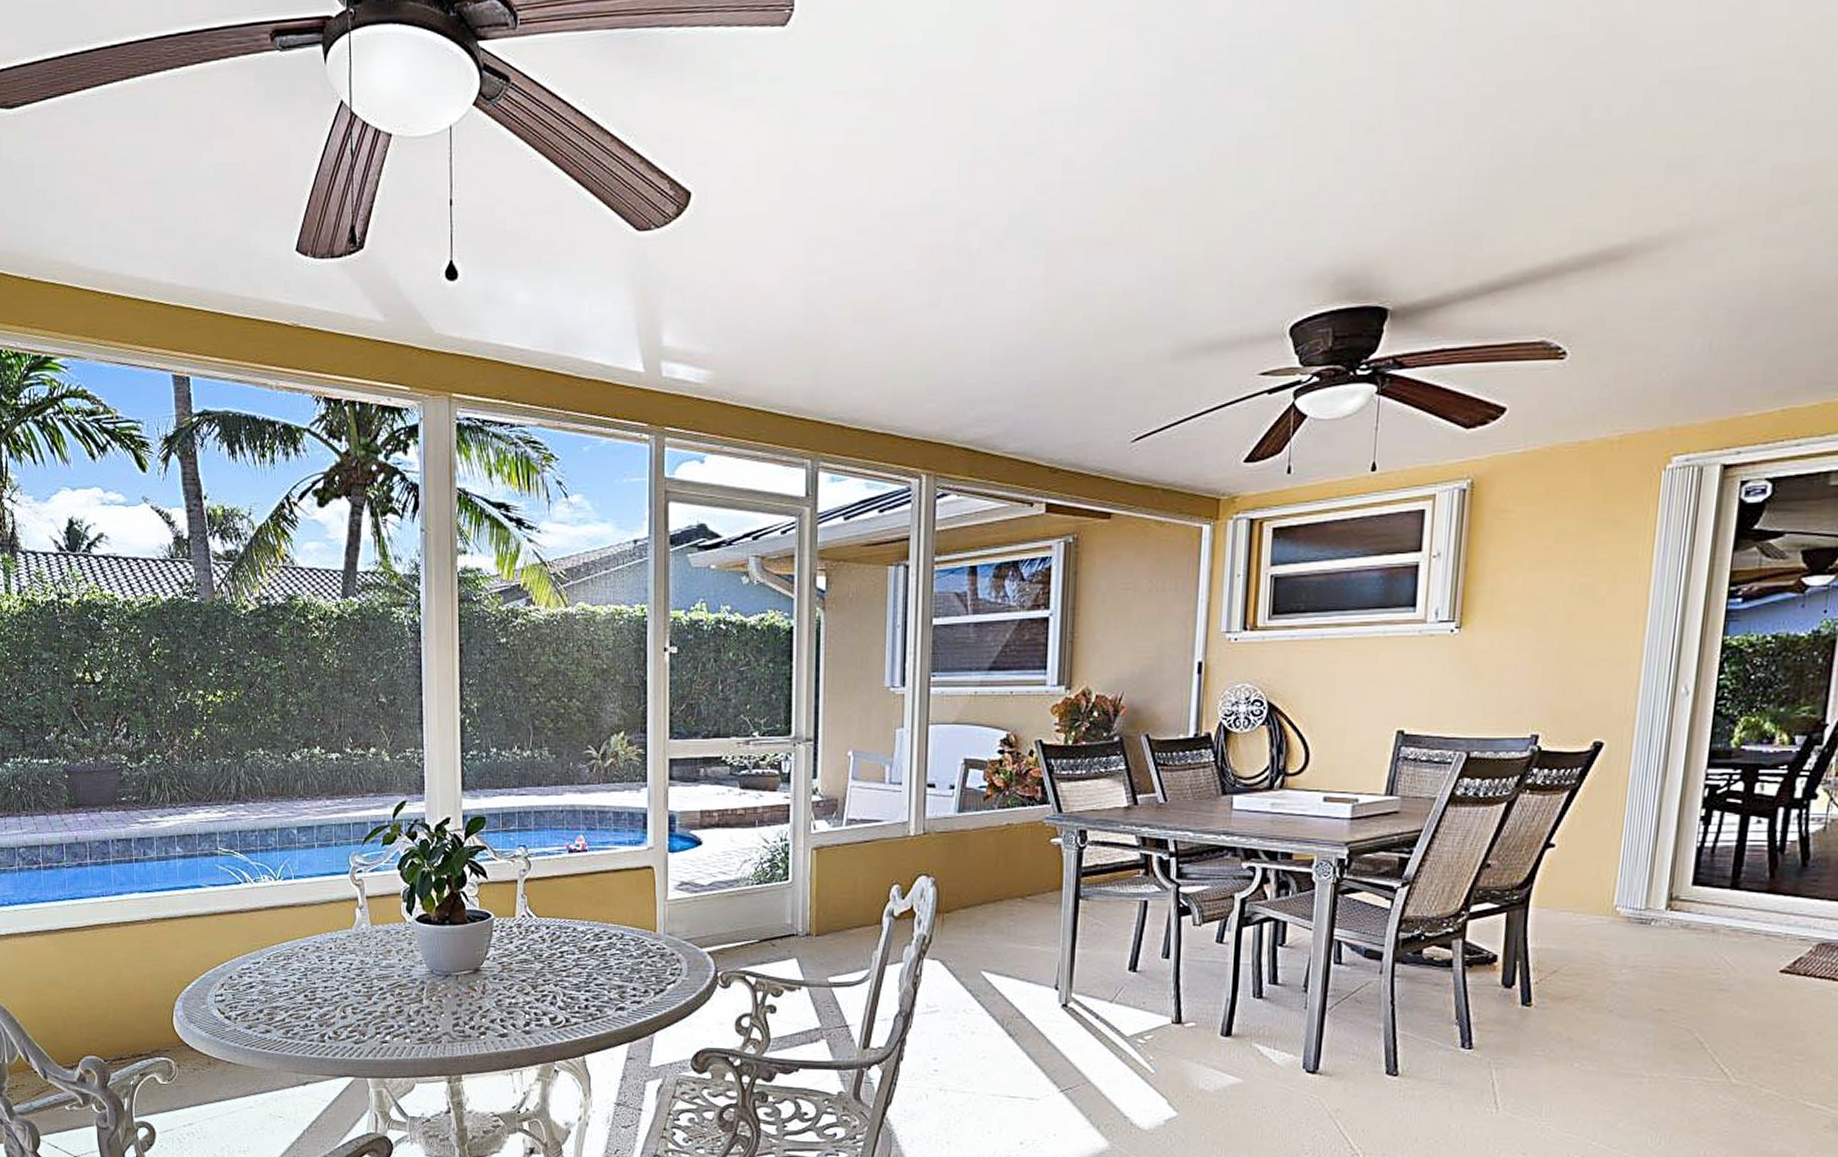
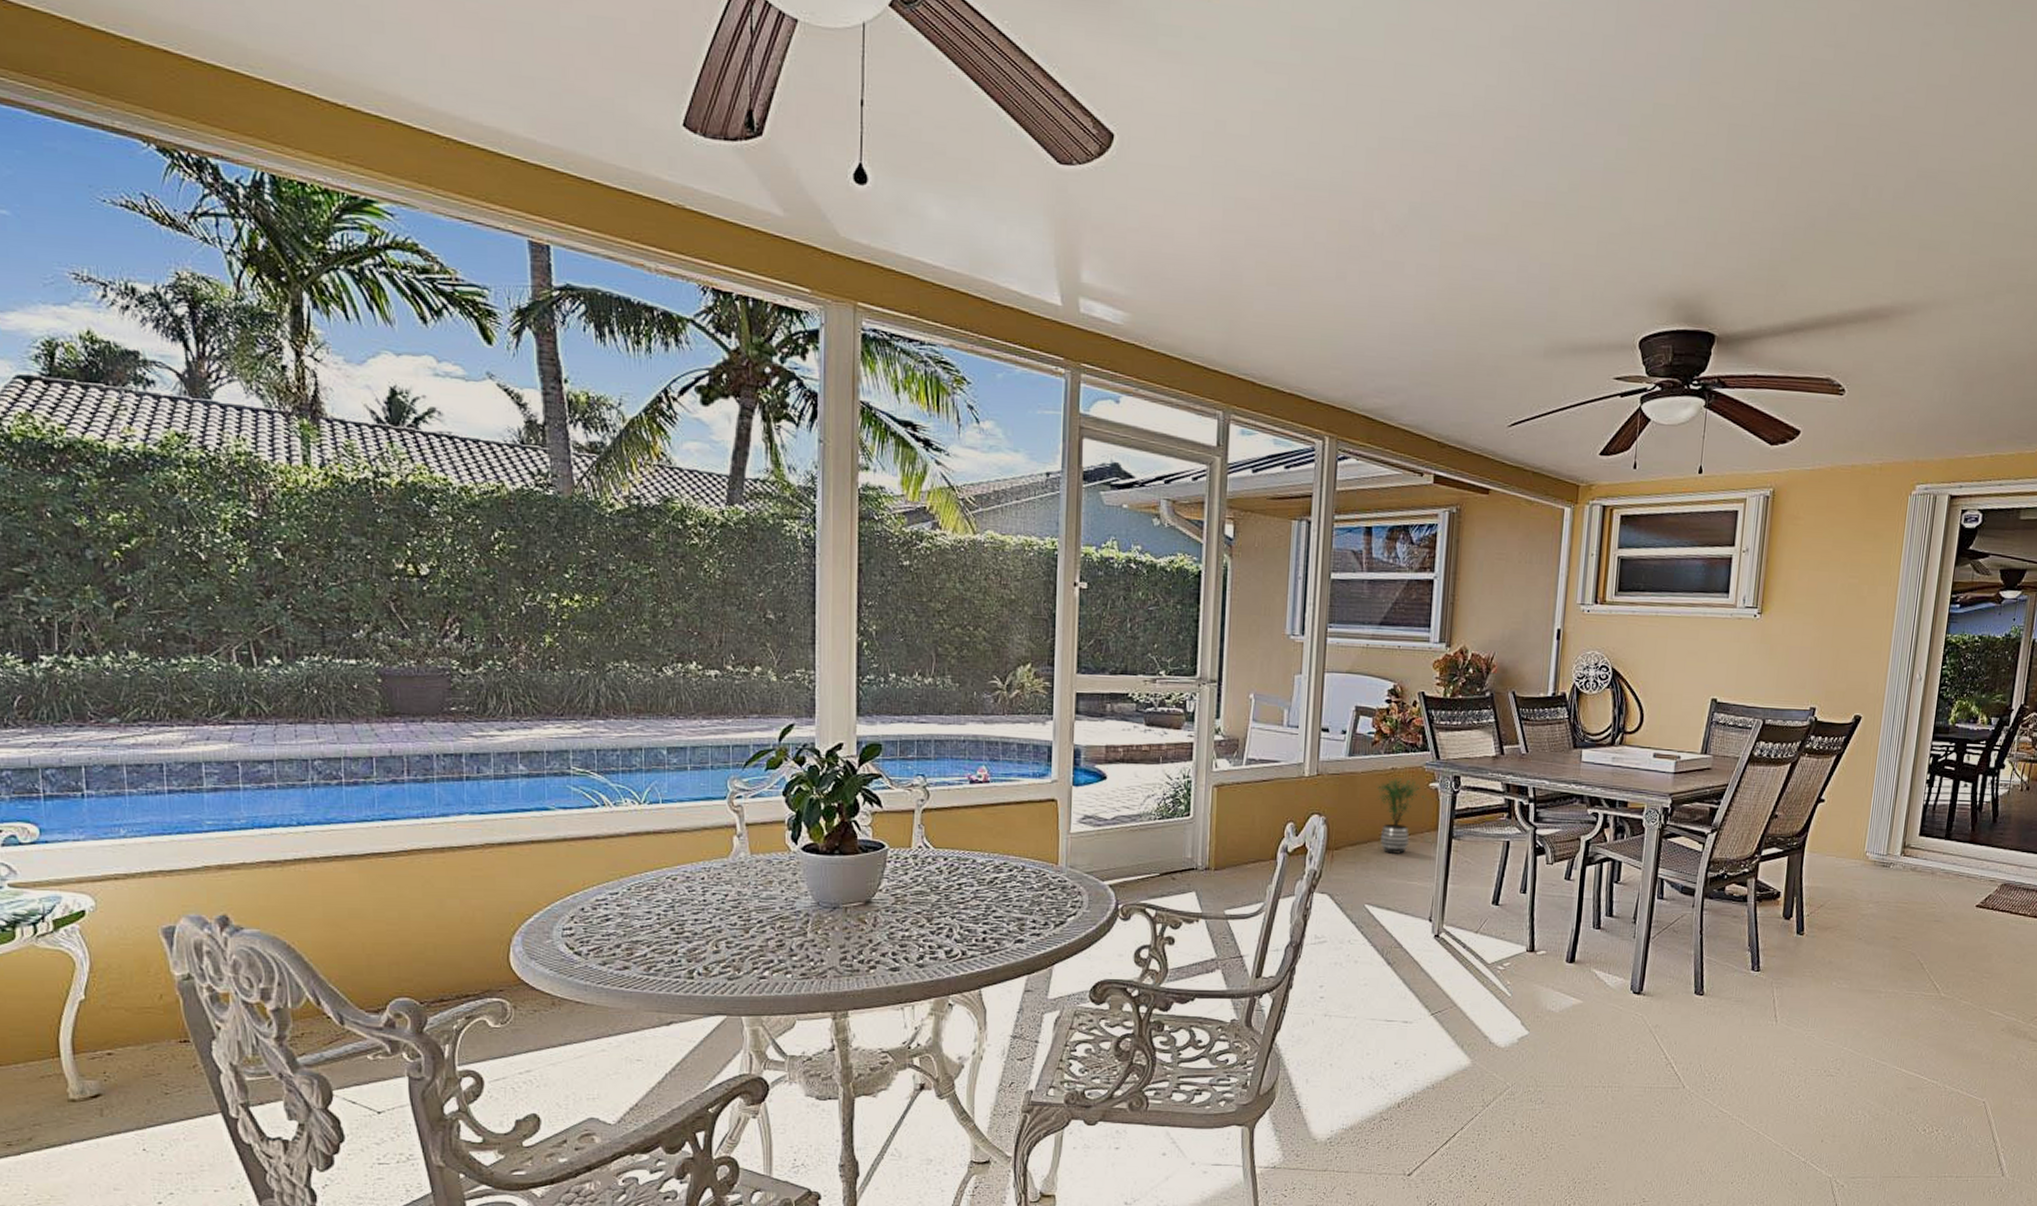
potted plant: none [989,834,1048,918] -> present [1375,777,1426,855]

